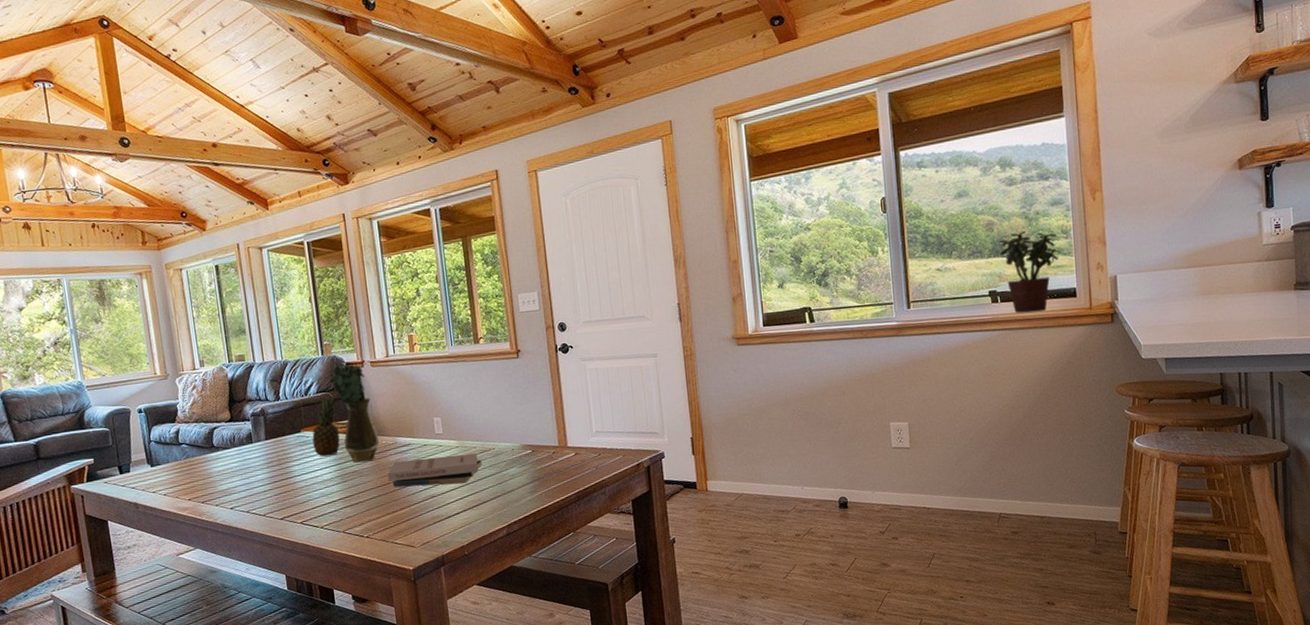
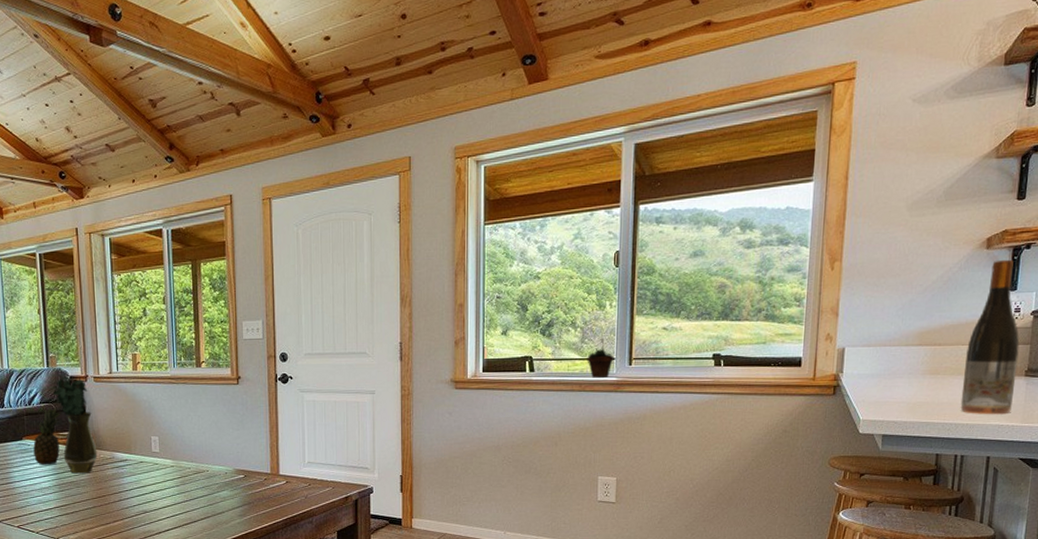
books: present [387,453,482,487] -> none [103,473,195,502]
succulent plant: none [865,285,893,324] -> present [587,339,615,379]
potted plant: present [999,230,1061,314] -> none [728,295,791,379]
wine bottle: none [1234,178,1287,331] -> present [960,259,1020,415]

